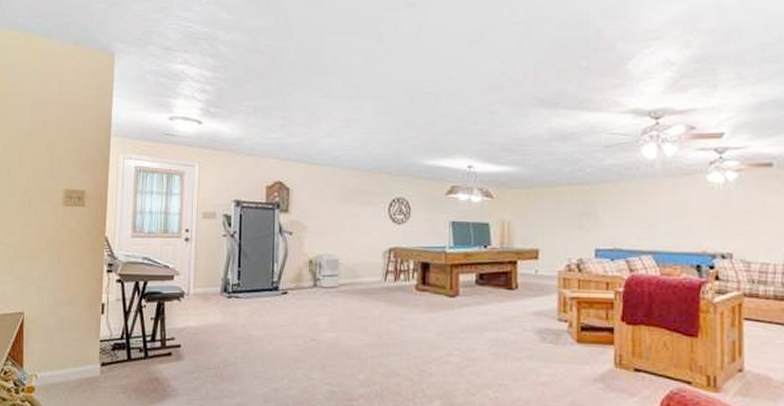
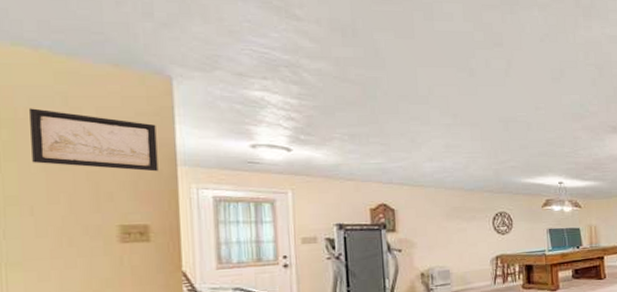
wall art: none [13,83,99,141] -> present [30,108,159,172]

